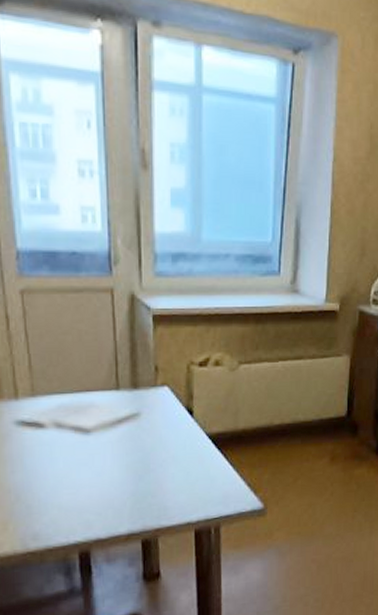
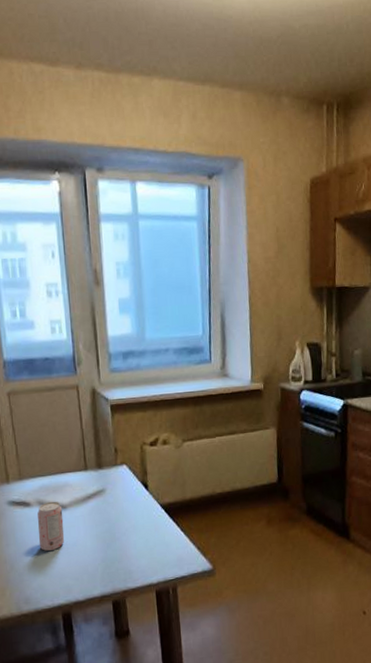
beverage can: none [52,423,87,482] -> present [37,501,65,552]

